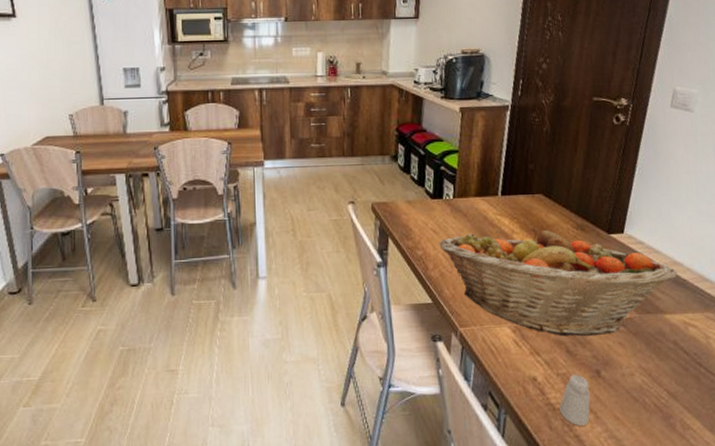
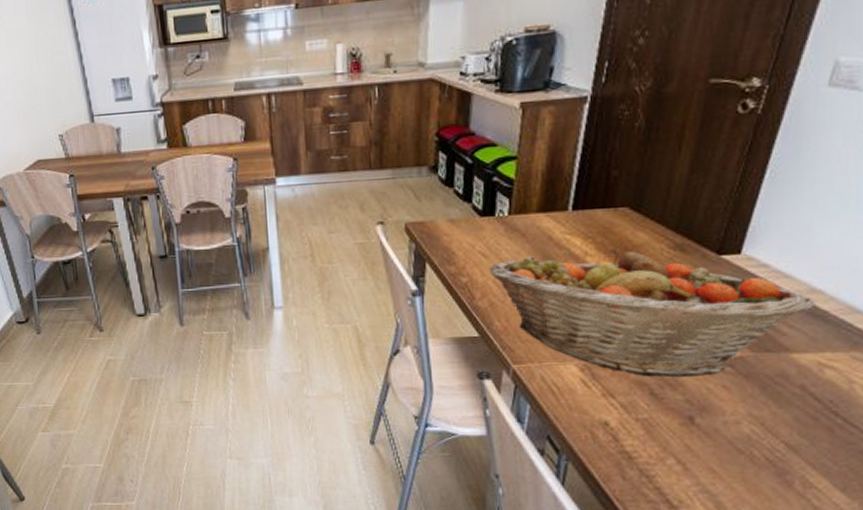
saltshaker: present [559,374,590,426] -> none [637,420,678,477]

